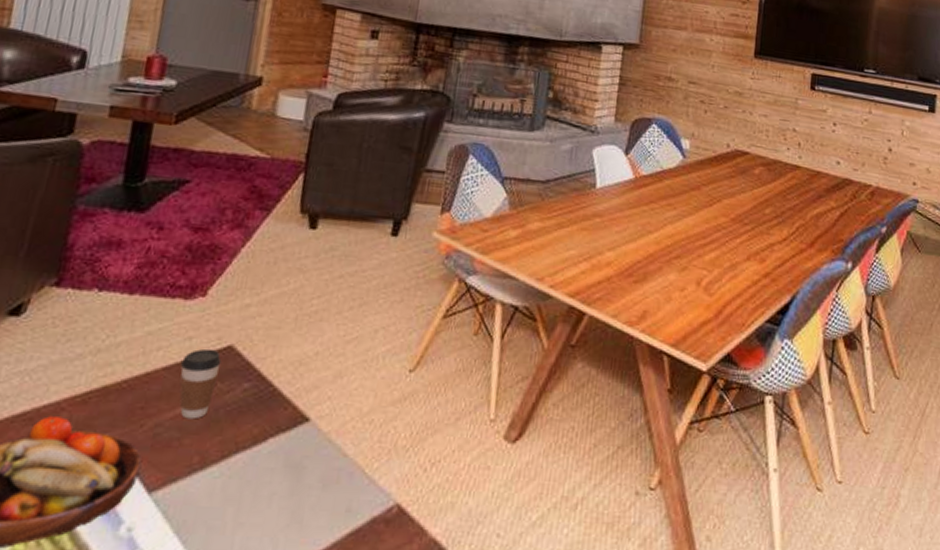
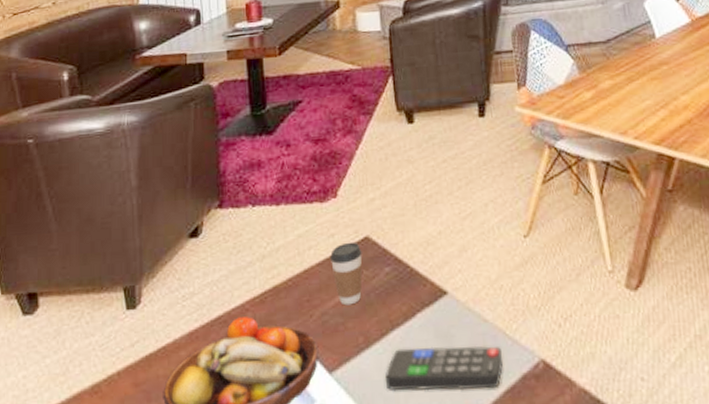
remote control: none [213,474,355,530] -> present [386,346,503,392]

